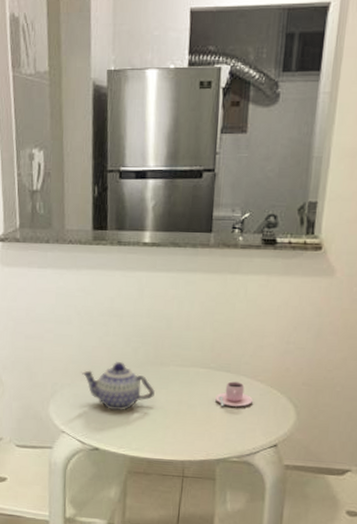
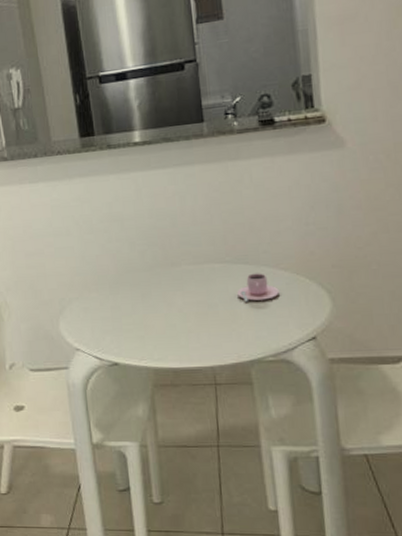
teapot: present [81,362,155,411] -> none [88,268,170,321]

